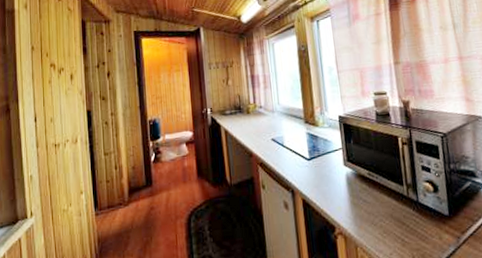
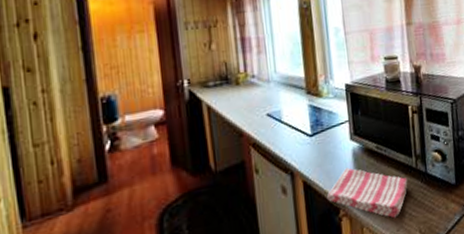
dish towel: none [323,190,400,242] -> present [326,167,408,218]

